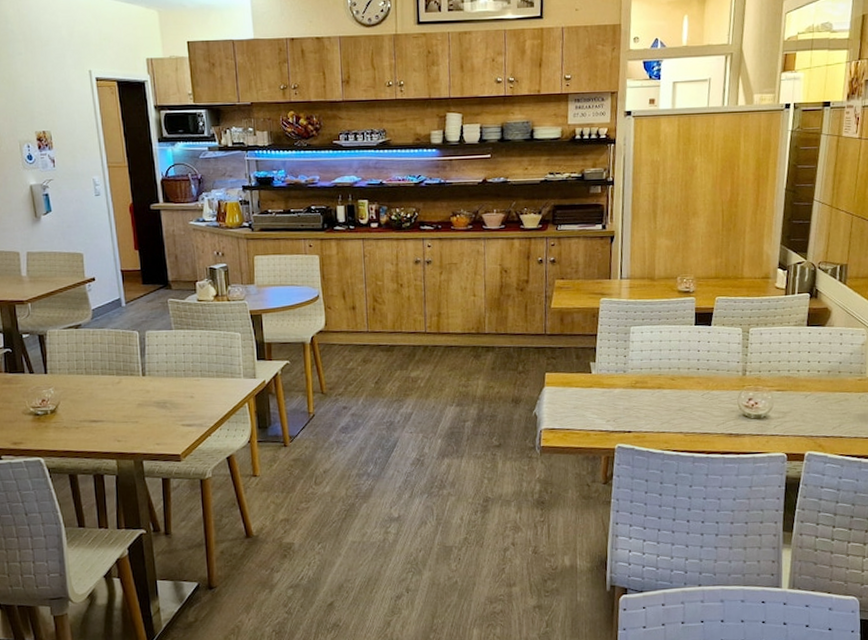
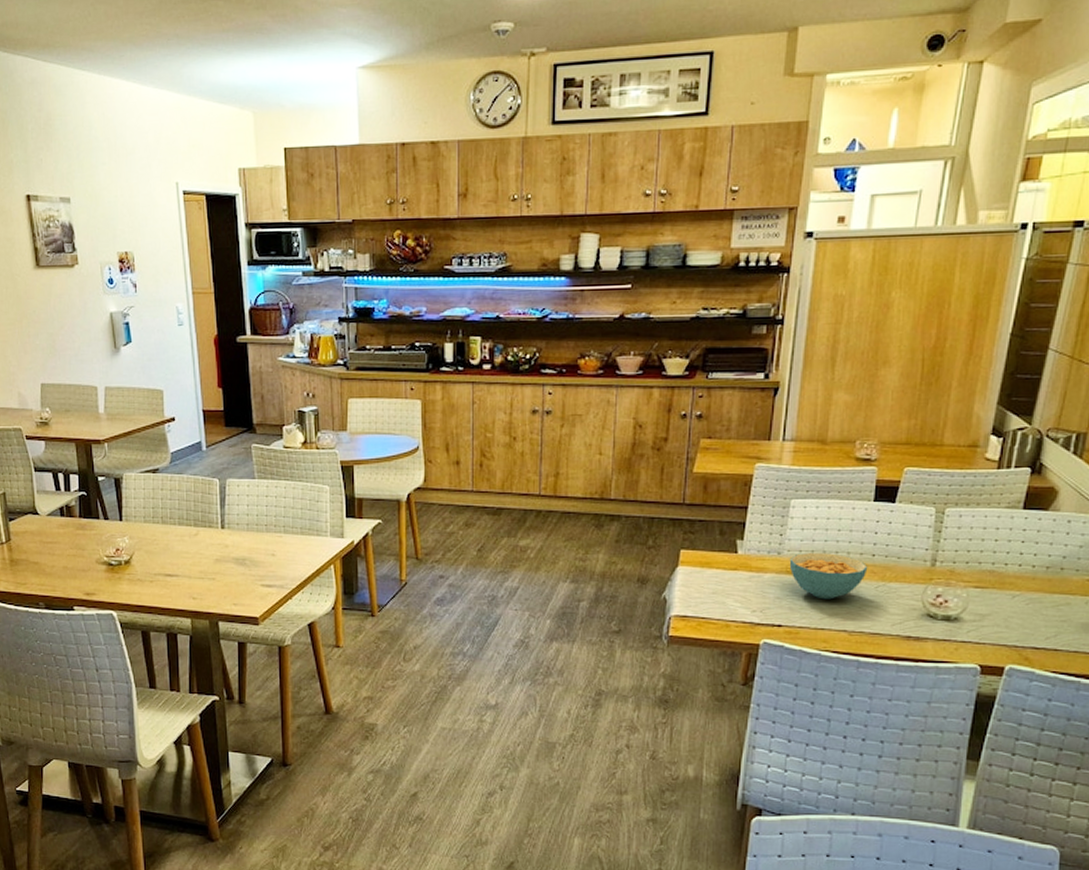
cereal bowl: none [633,369,695,408] -> present [789,552,868,600]

